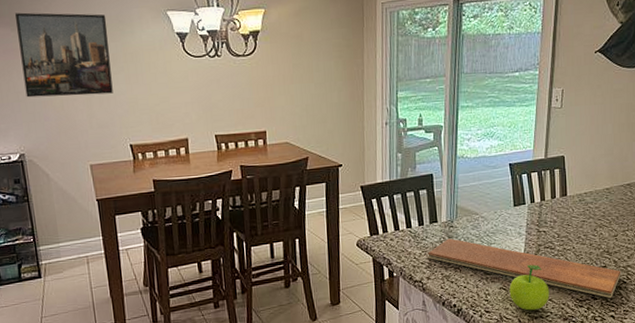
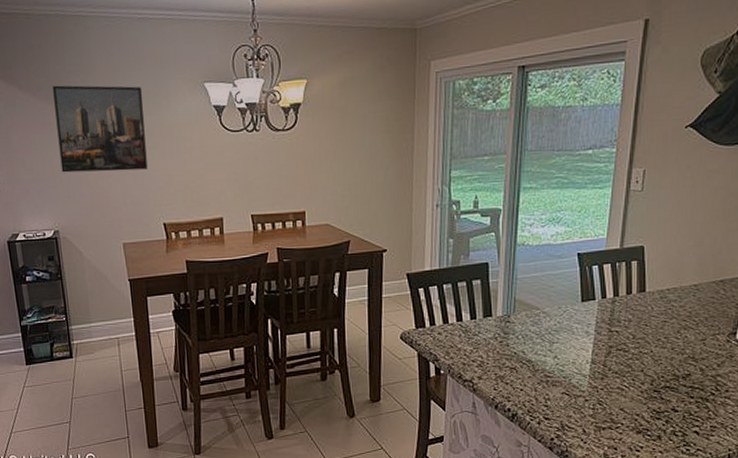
chopping board: present [427,238,621,299] -> none [480,335,709,412]
fruit: present [509,264,549,311] -> none [573,367,621,420]

